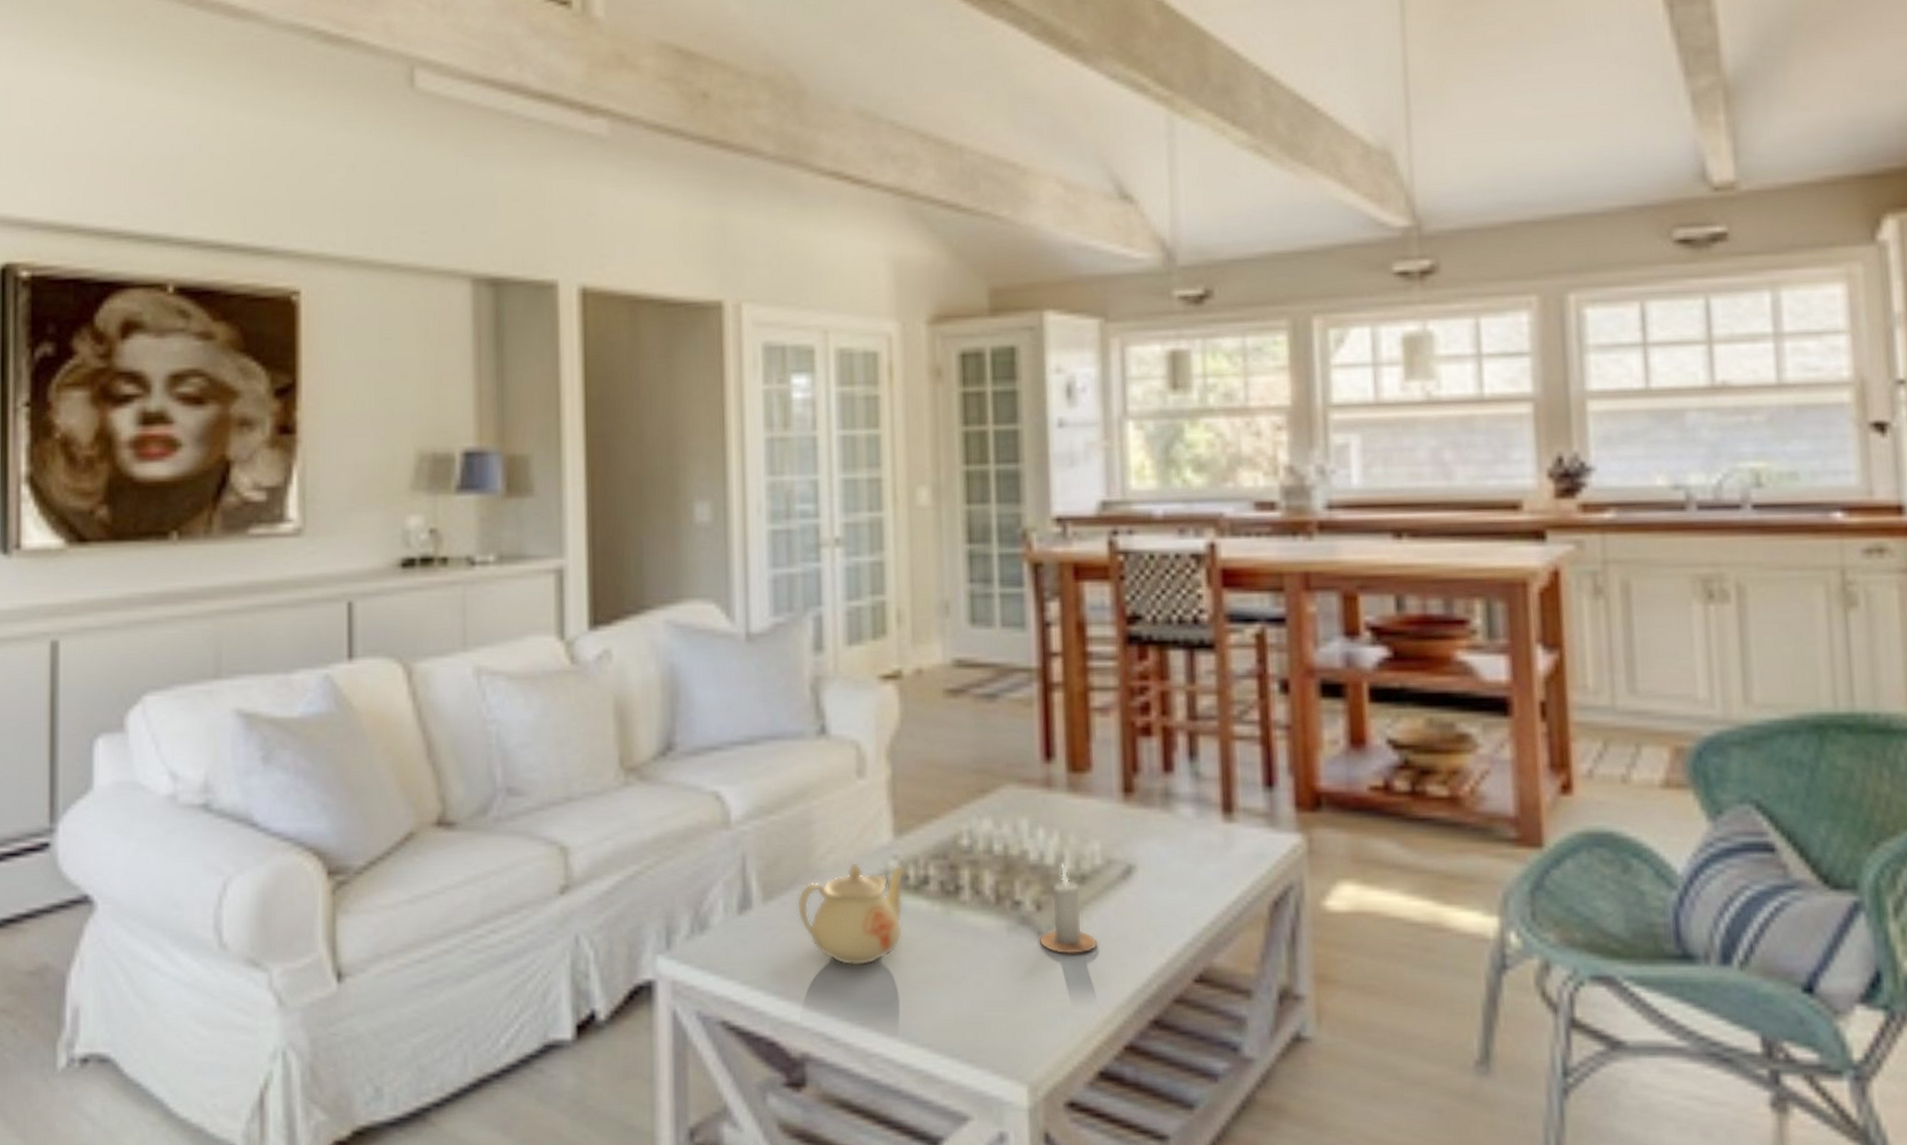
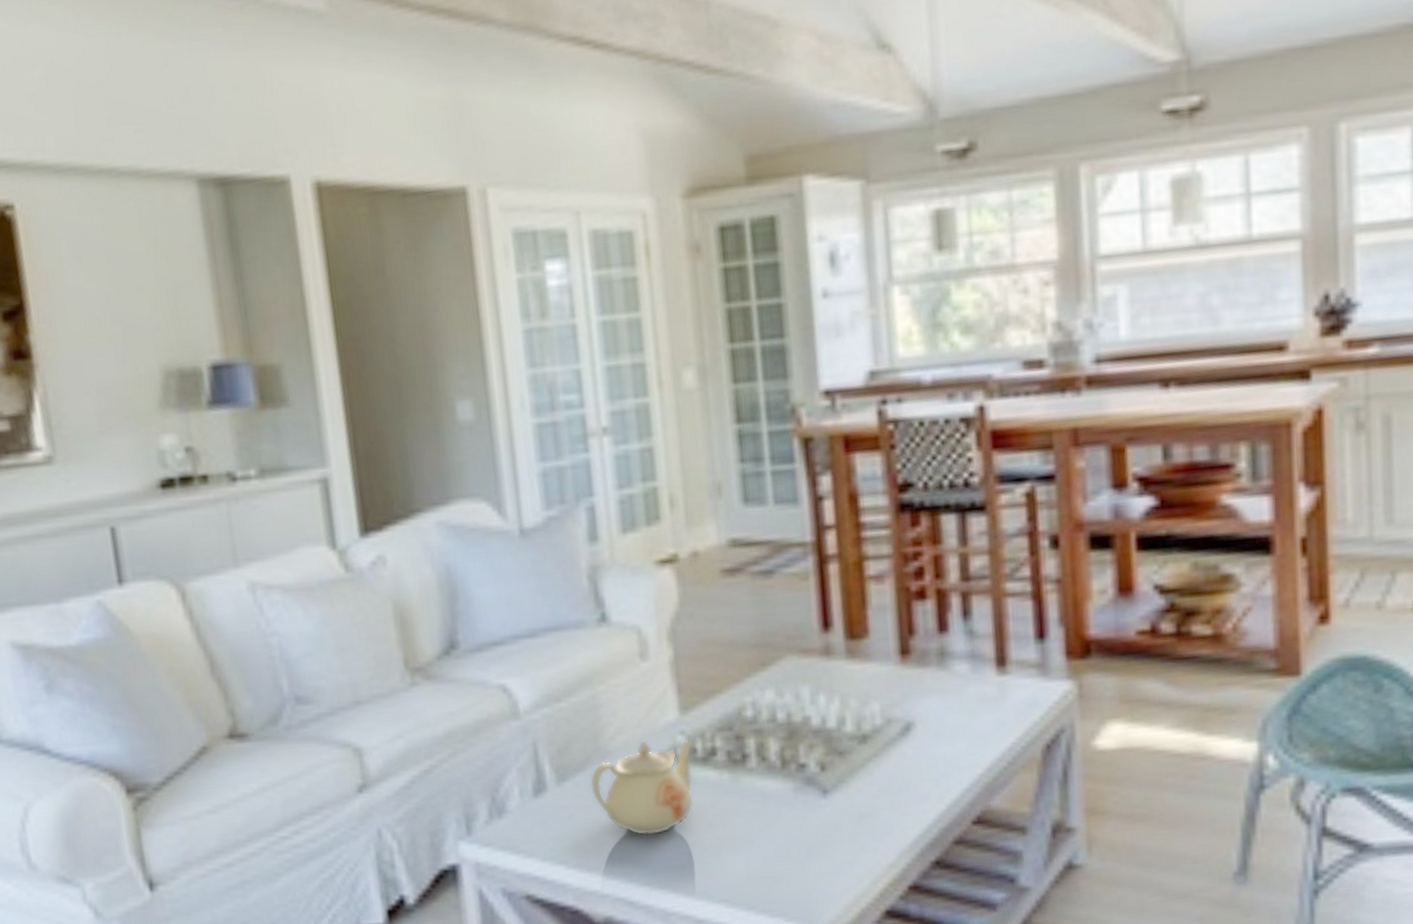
candle: present [1039,863,1098,955] -> none [824,726,881,810]

